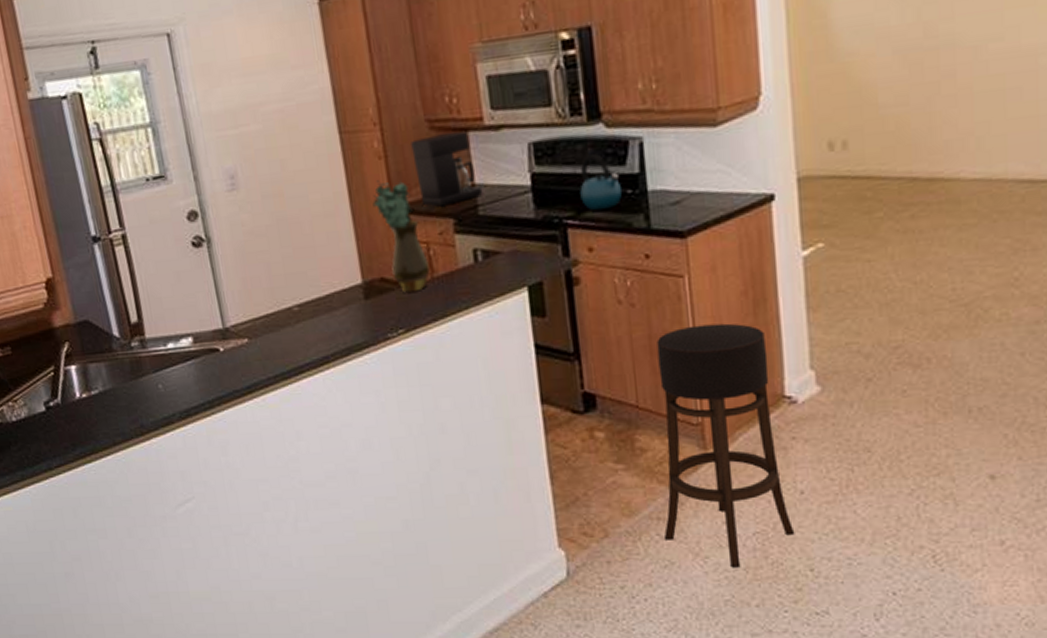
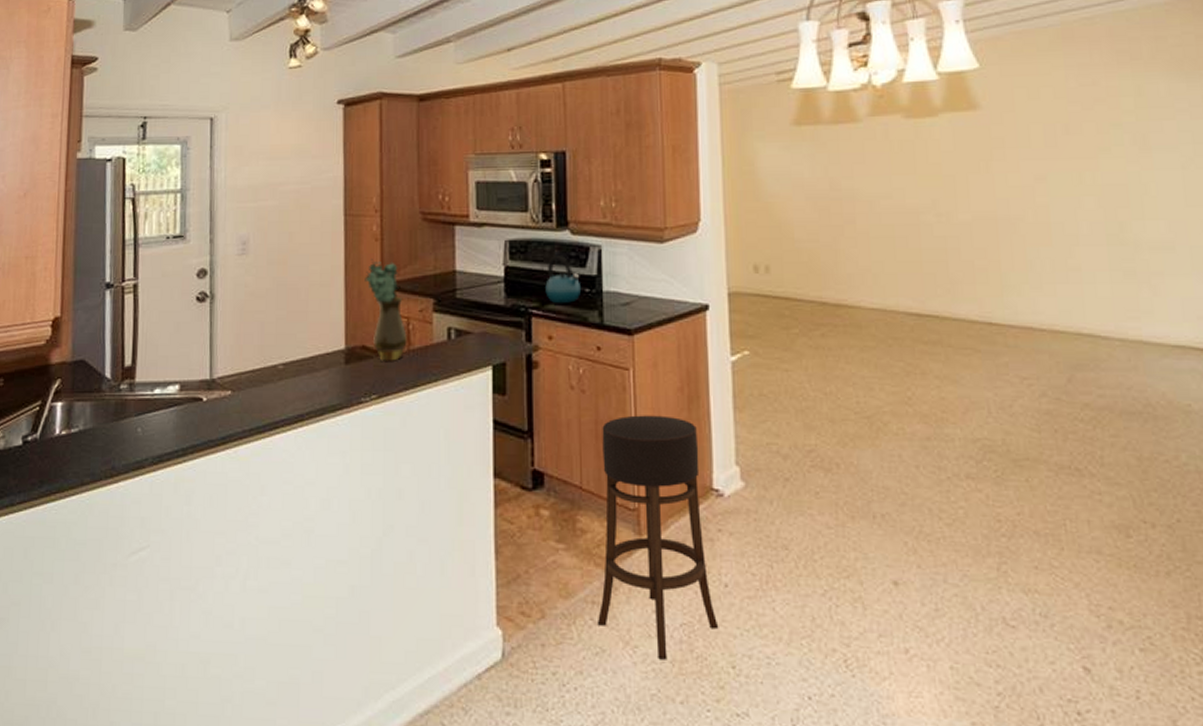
coffee maker: present [411,131,483,207] -> none [405,225,462,287]

